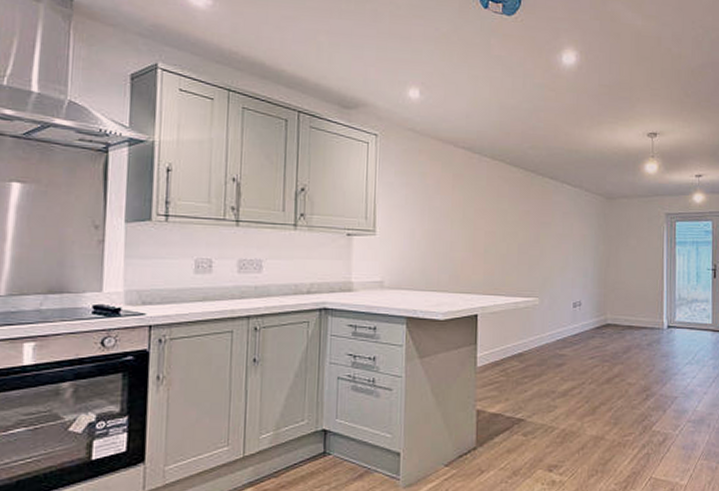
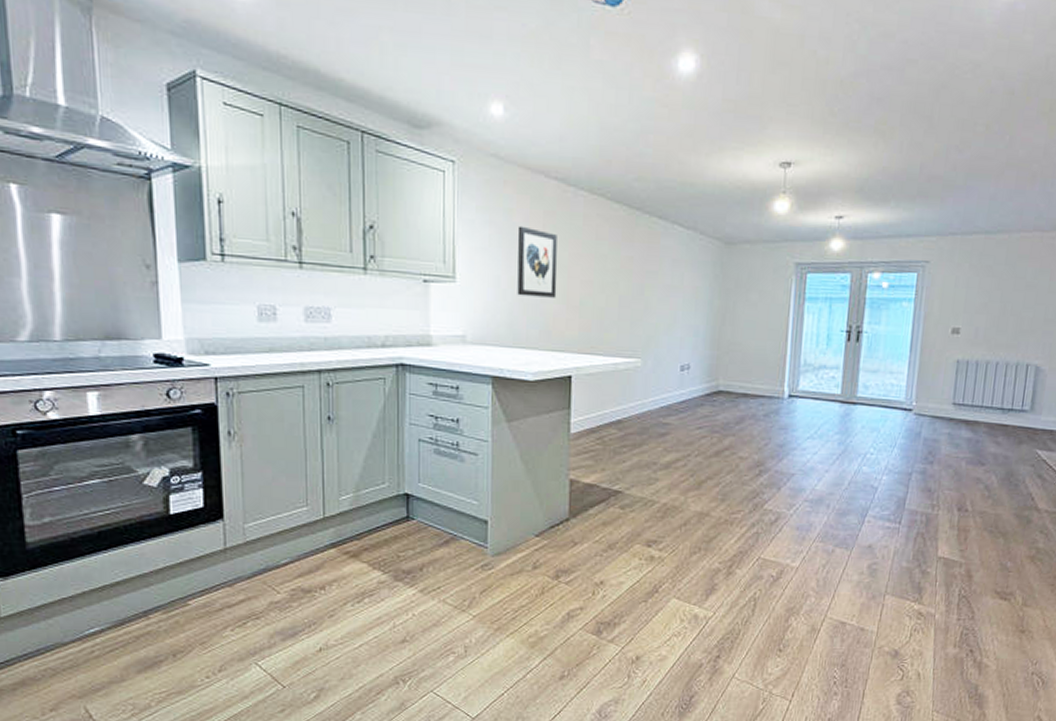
wall art: none [430,186,465,247] -> present [517,225,557,298]

